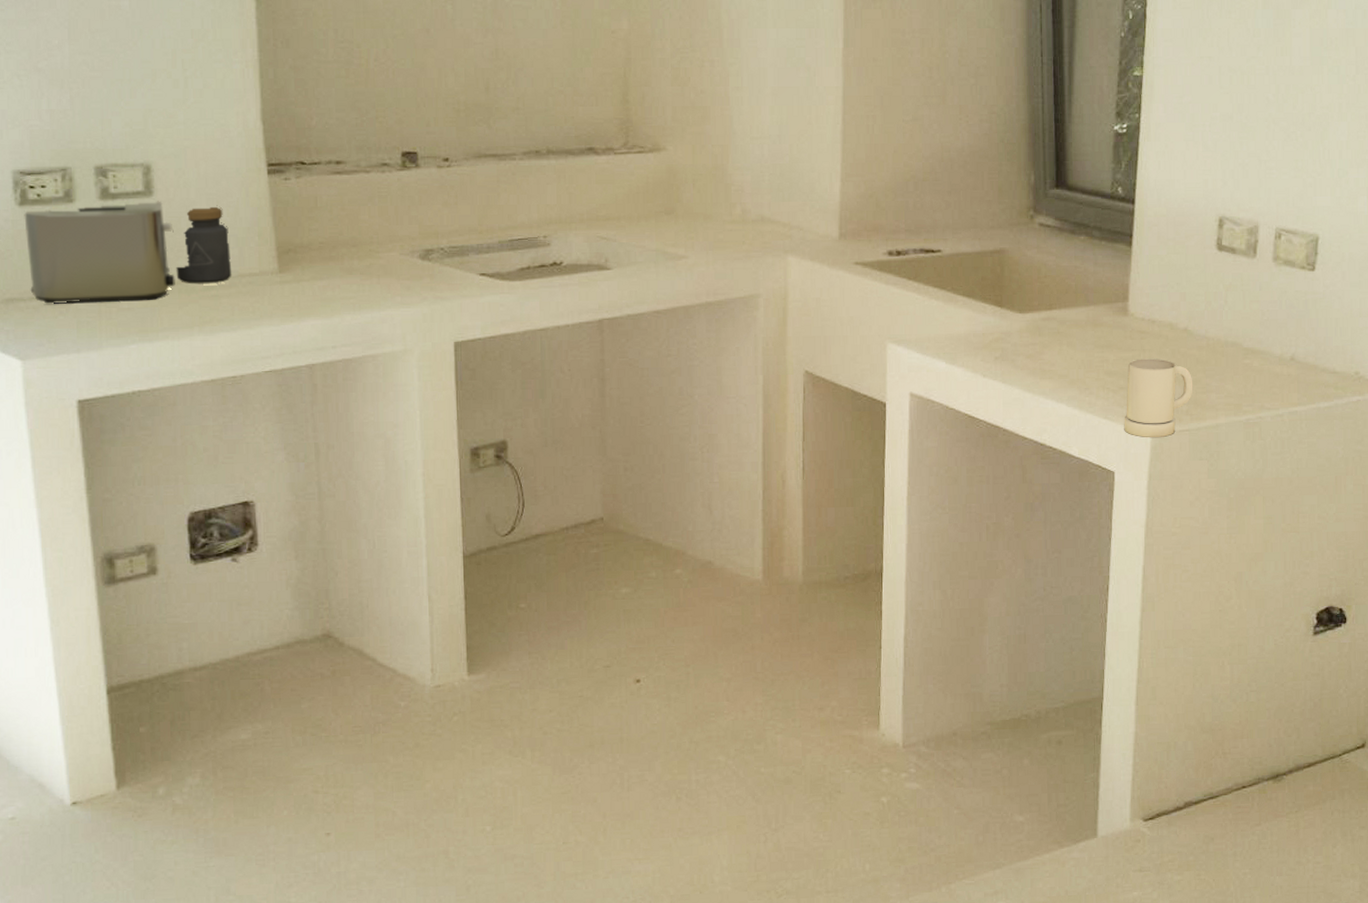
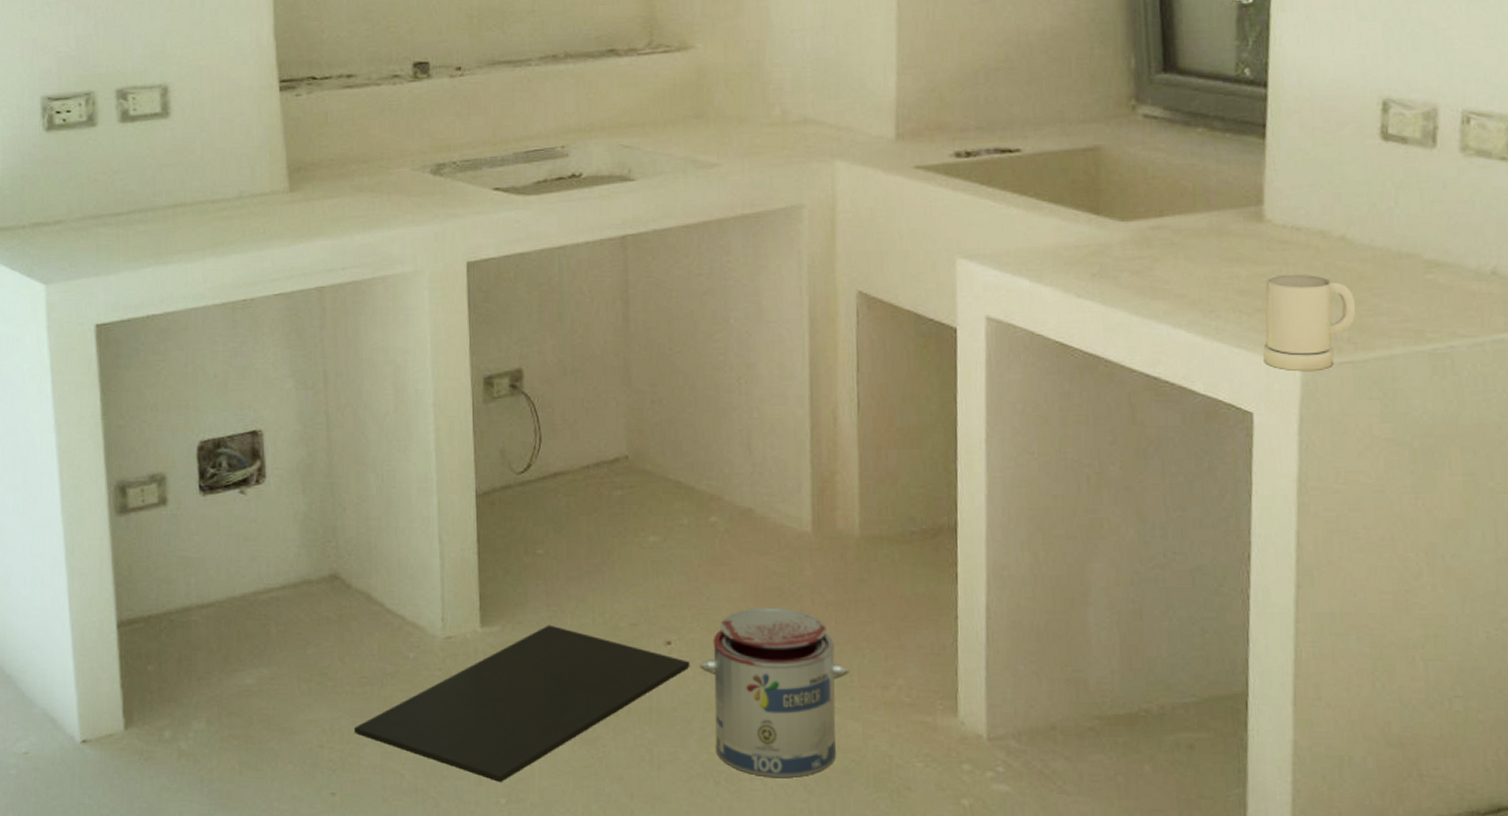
toaster: present [24,201,175,304] -> none [50,121,189,228]
jar: present [172,205,232,285] -> none [187,124,244,206]
mat: none [348,670,656,812] -> present [354,625,690,782]
paint can: none [665,645,792,791] -> present [700,607,850,778]

